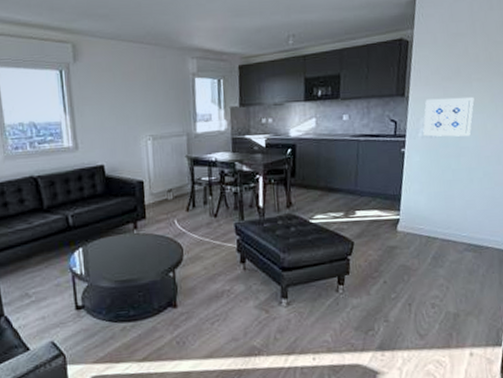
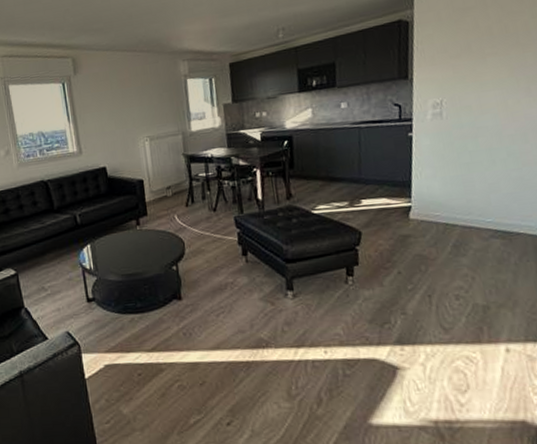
wall art: present [423,97,474,137] -> none [431,73,490,118]

